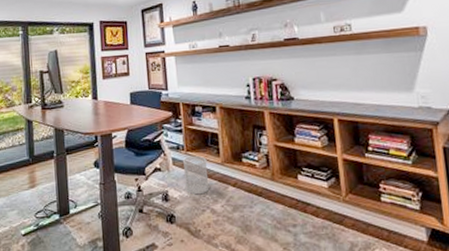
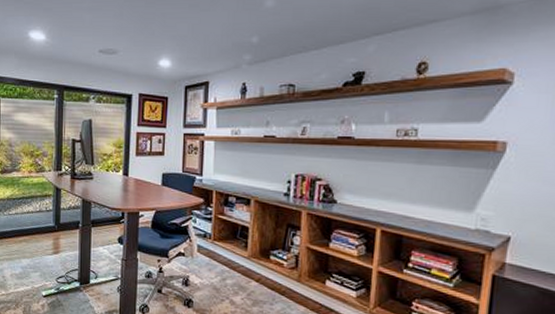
wastebasket: present [182,156,210,195] -> none [206,246,233,285]

